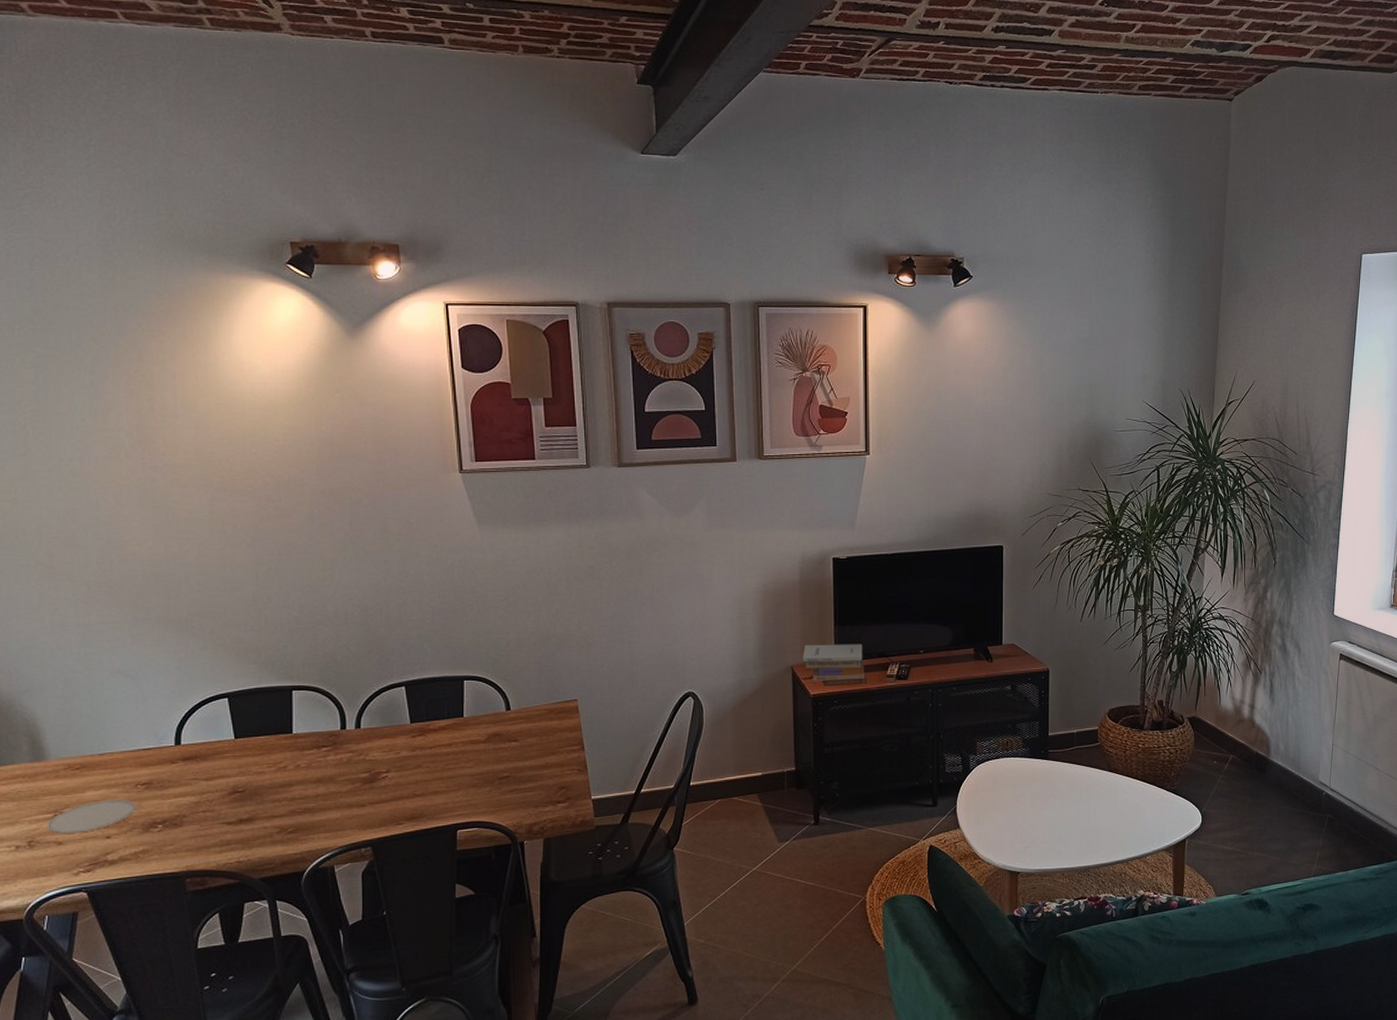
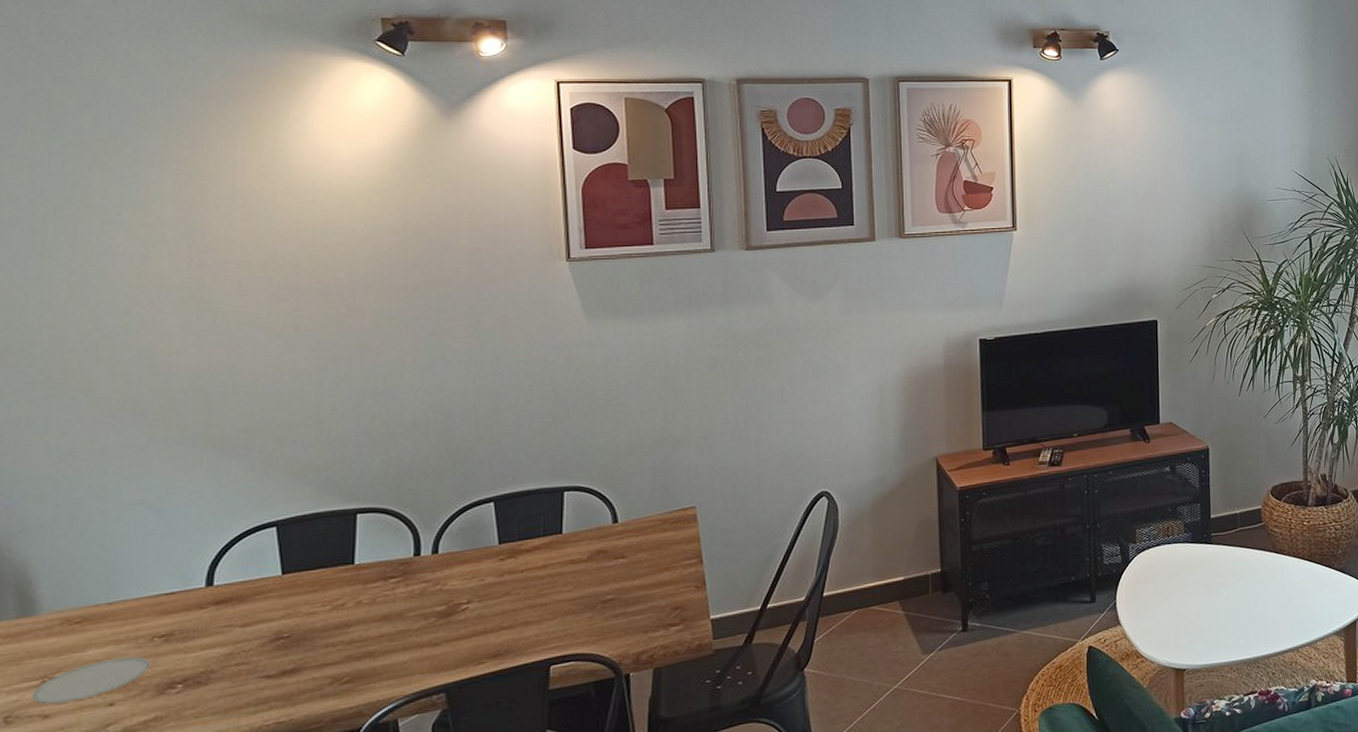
books: present [803,644,867,687] -> none [948,429,1017,478]

